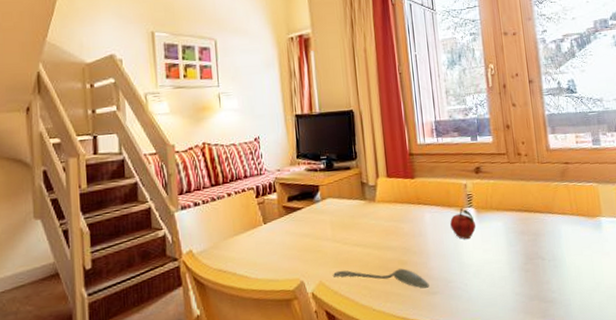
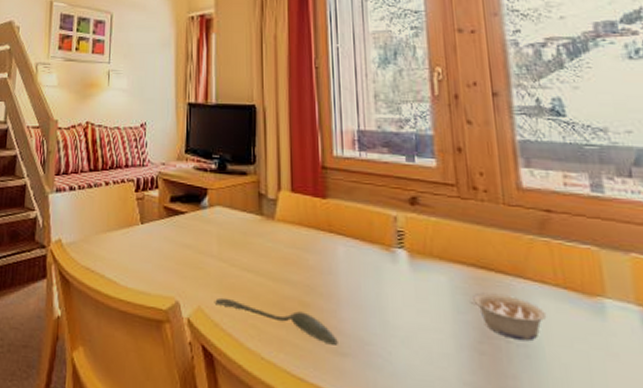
fruit: present [450,208,476,239] -> none [371,248,409,290]
legume: none [518,227,567,257] -> present [470,292,547,340]

